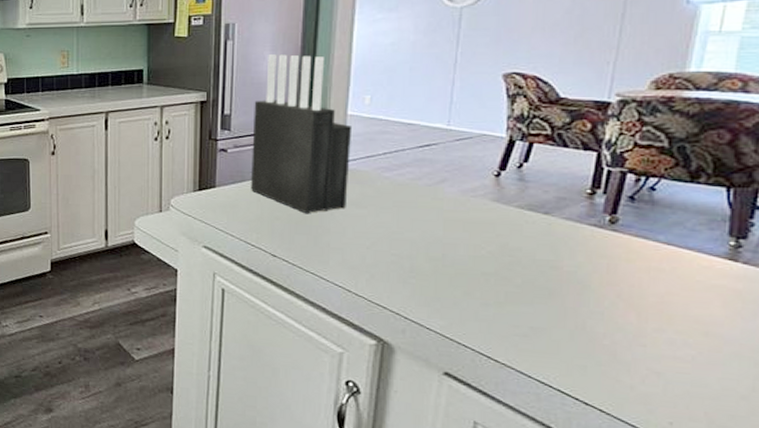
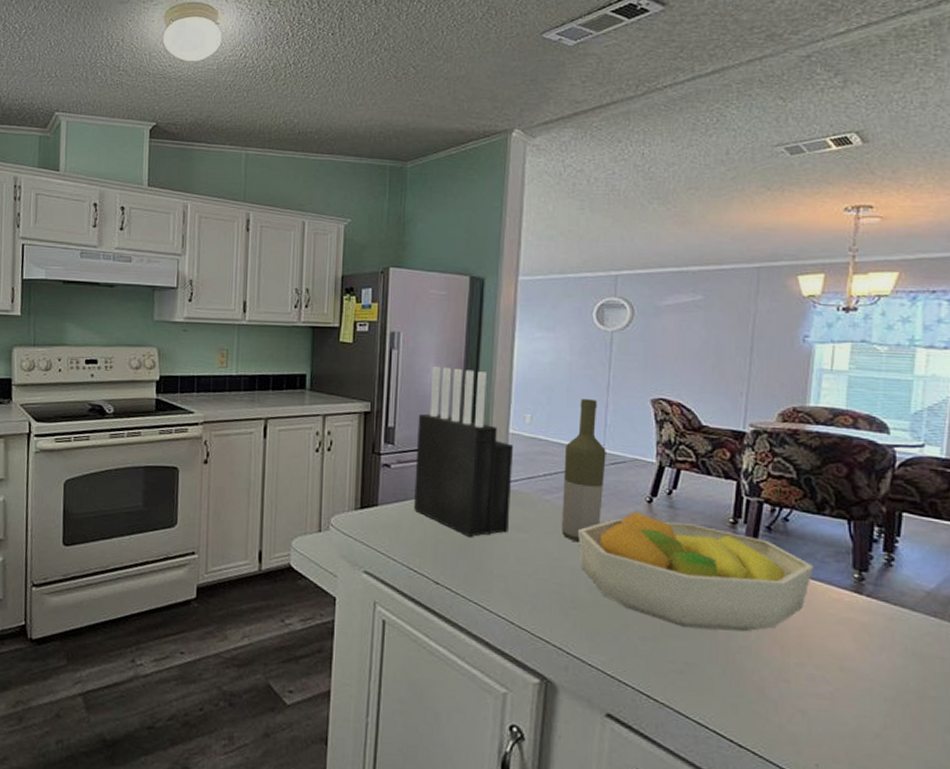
bottle: none [402,77,451,217] -> present [562,399,606,543]
fruit bowl: none [419,185,683,299] -> present [579,511,815,632]

